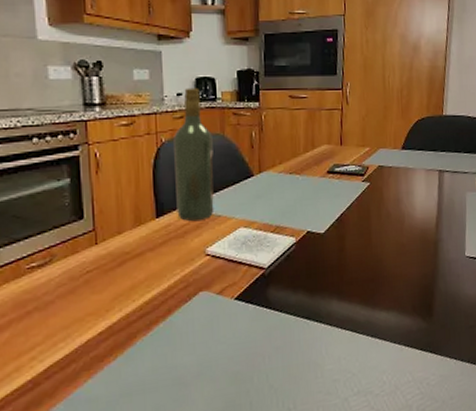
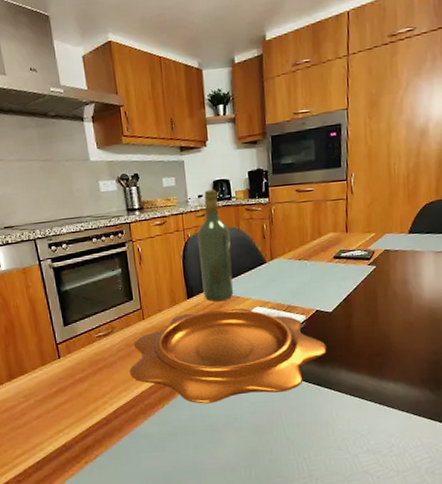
decorative bowl: none [72,229,319,351] -> present [130,308,328,404]

